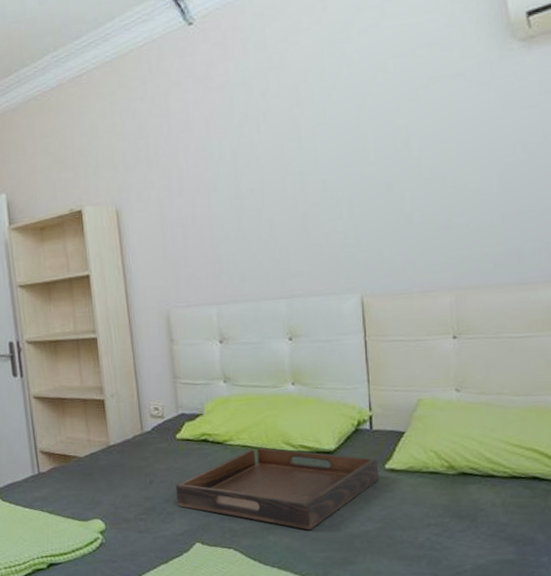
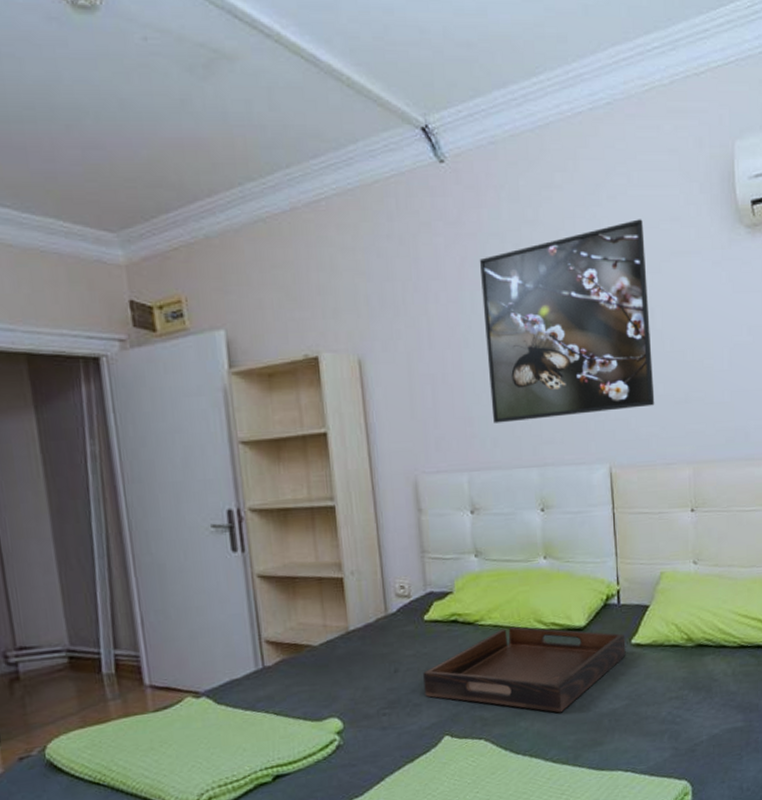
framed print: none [226,49,411,260] -> present [479,219,655,423]

